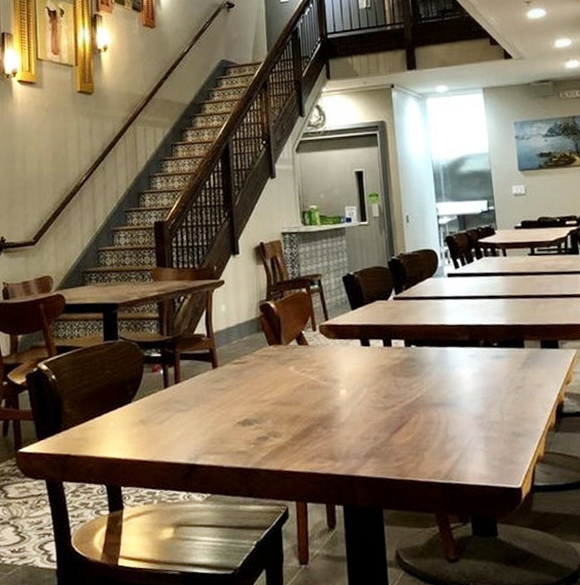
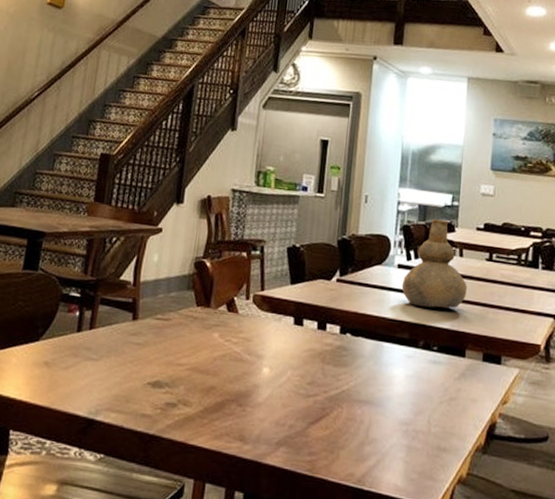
vase: none [454,225,516,309] -> present [401,219,467,309]

